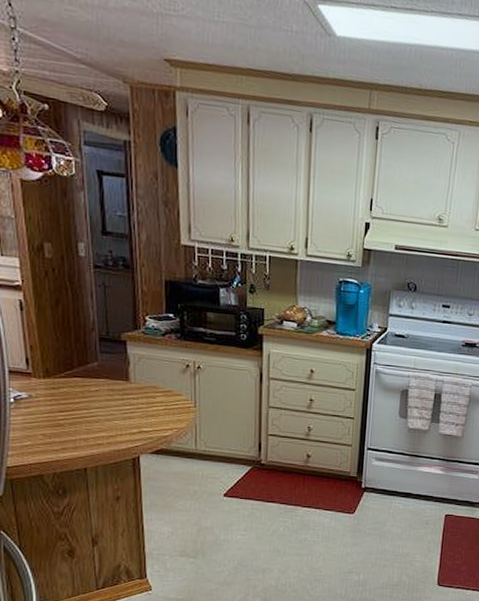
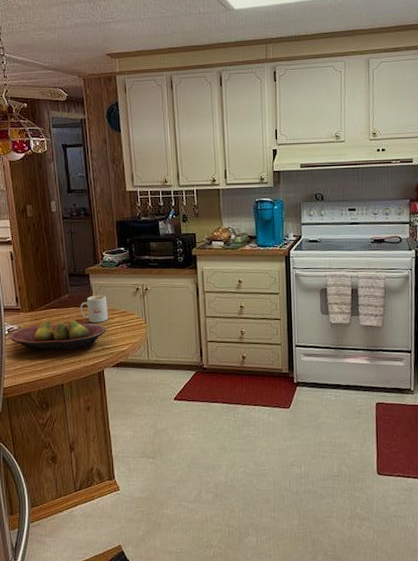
fruit bowl: none [17,390,146,430] -> present [10,320,107,351]
mug: none [112,367,149,401] -> present [80,295,109,323]

